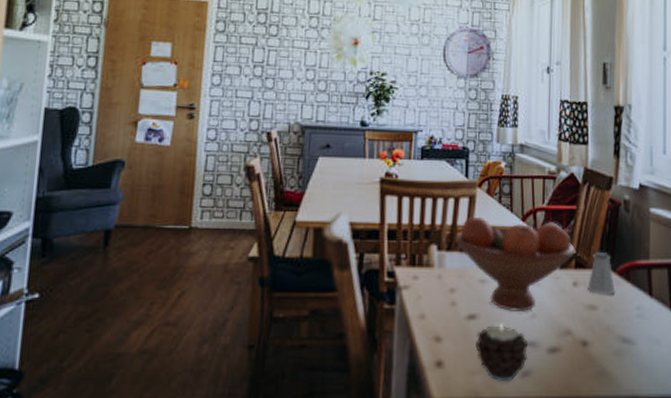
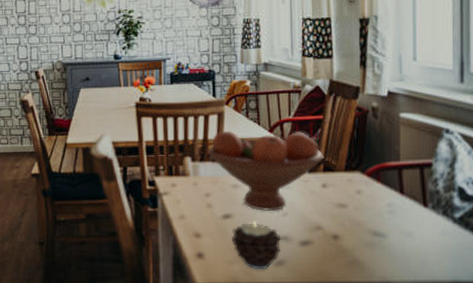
saltshaker: present [587,251,616,295] -> none [336,155,365,195]

